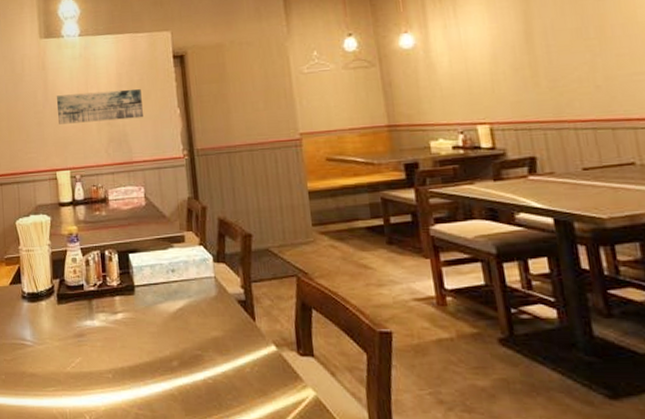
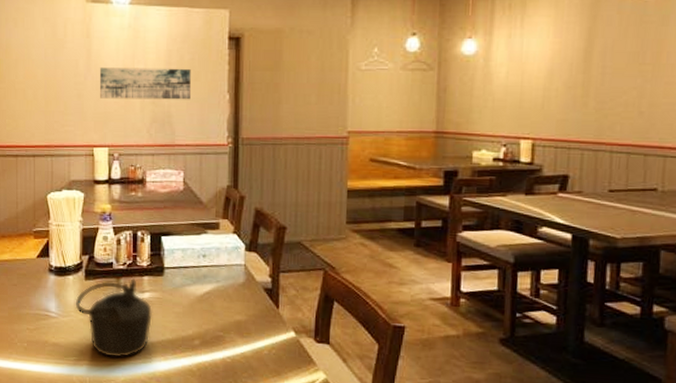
teapot: none [49,299,128,386] -> present [75,278,152,358]

